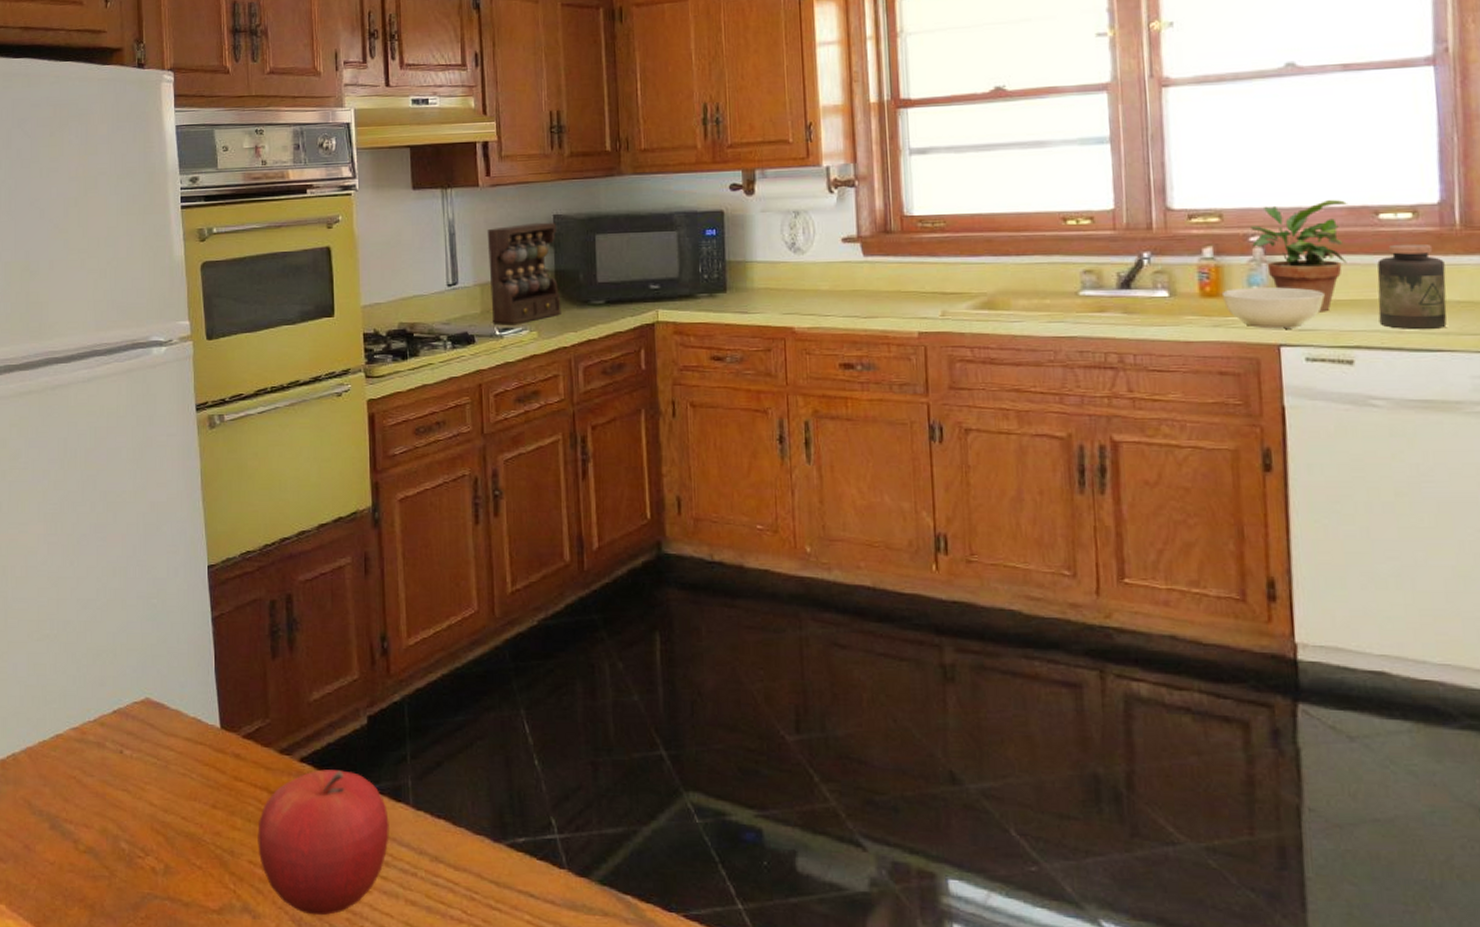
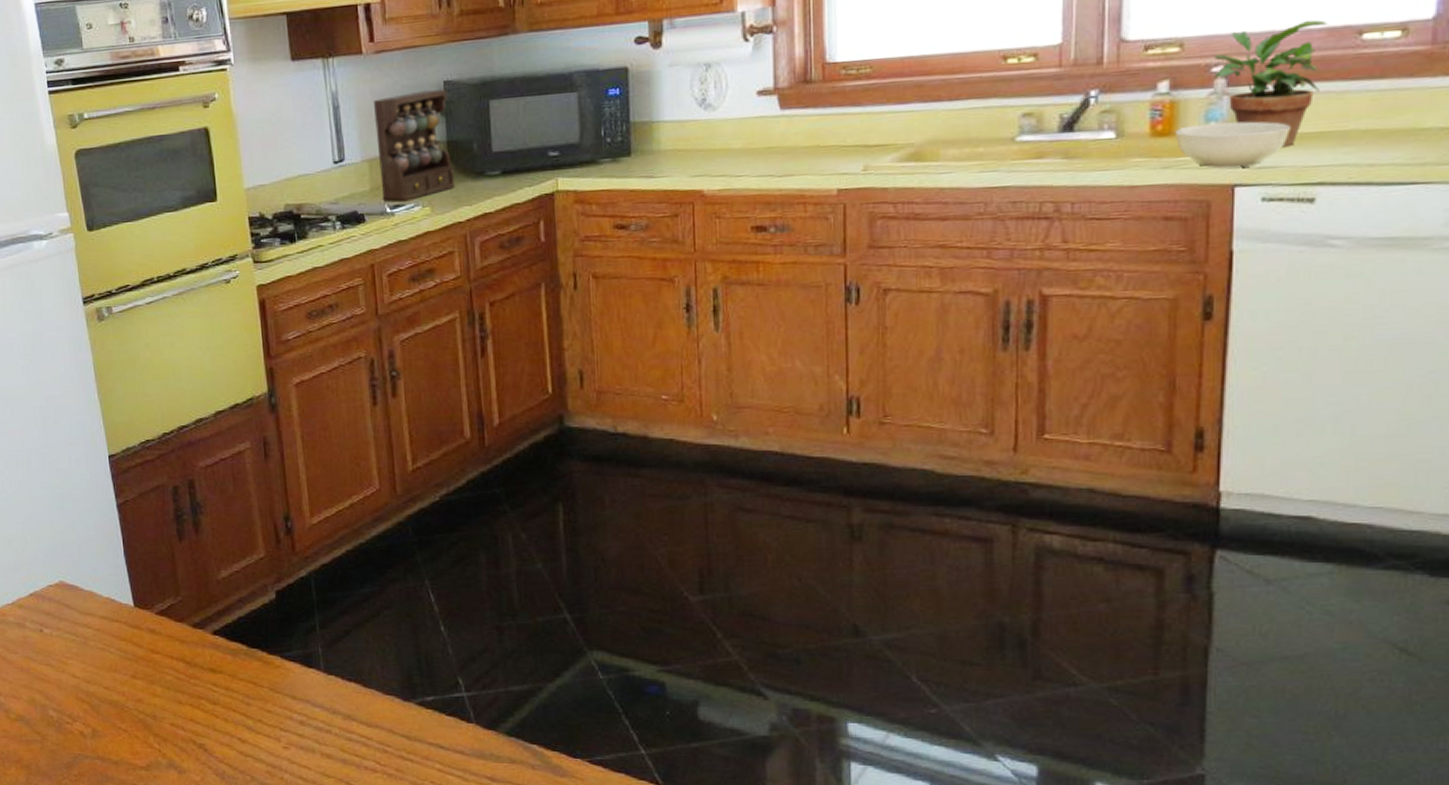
fruit: present [257,769,389,916] -> none [177,641,303,770]
jar: present [1377,243,1447,330] -> none [1349,65,1431,162]

